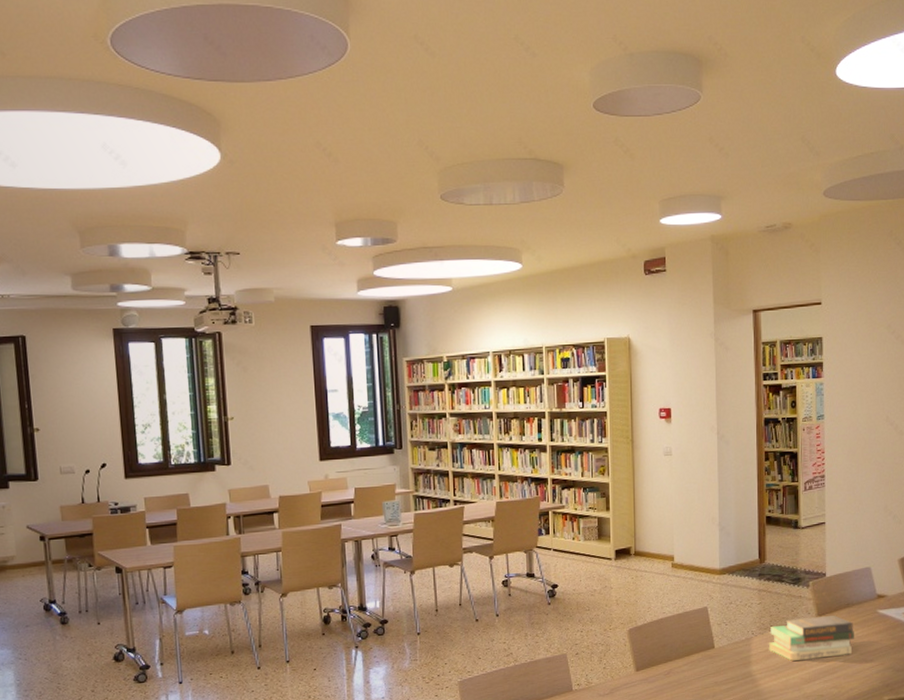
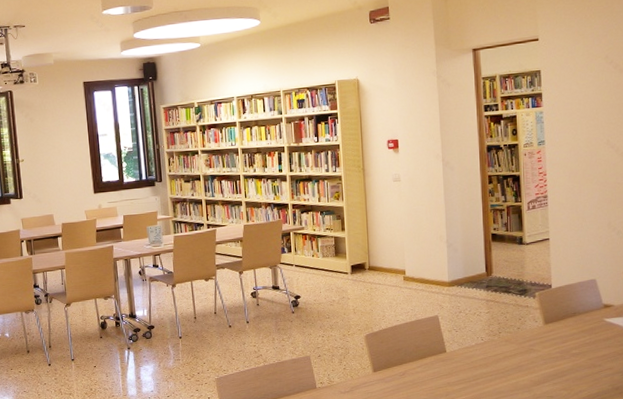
books: present [768,615,854,662] -> none [497,323,582,366]

